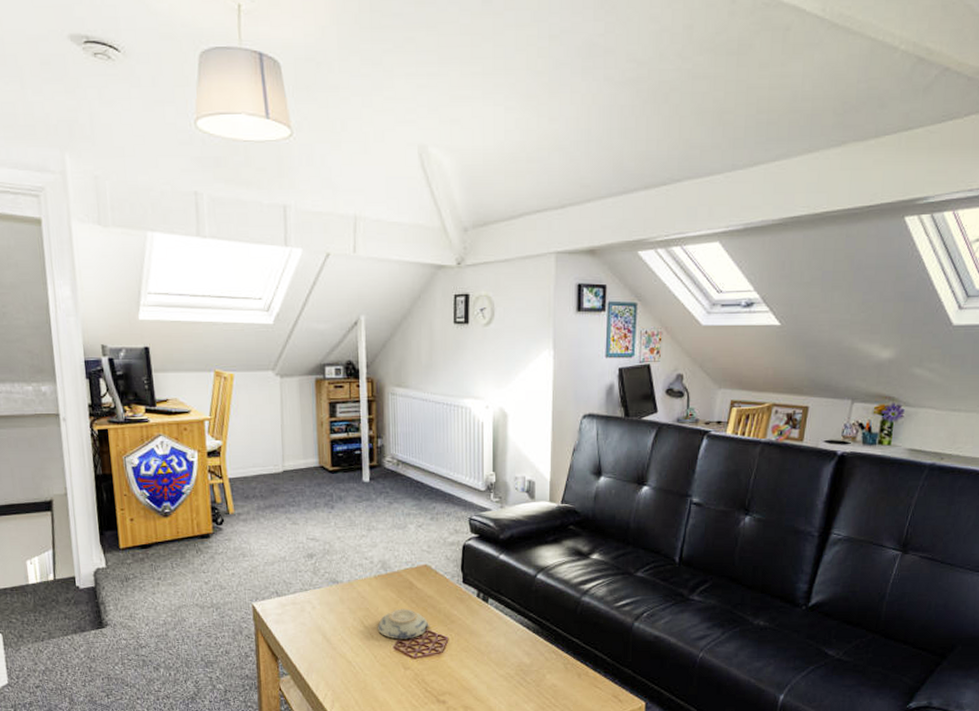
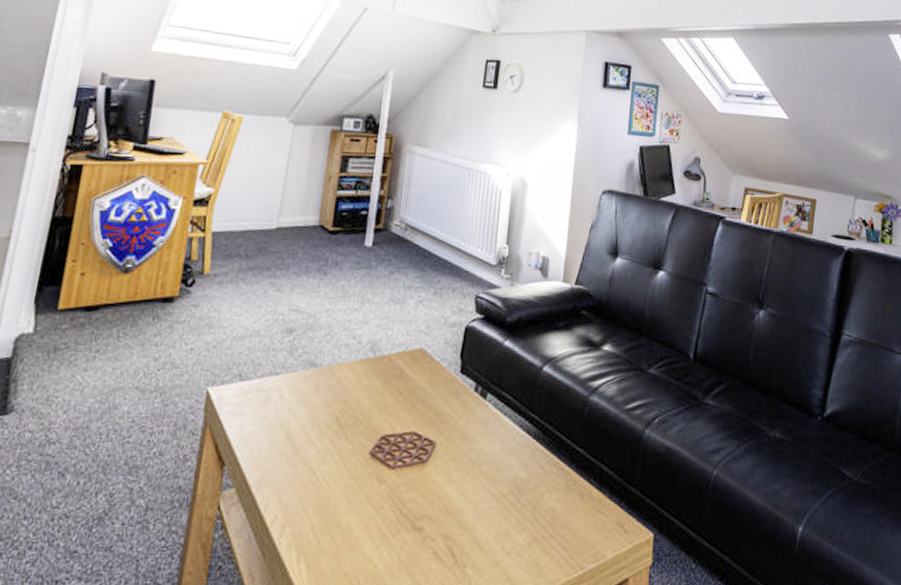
decorative bowl: present [377,608,429,640] -> none [353,402,416,443]

